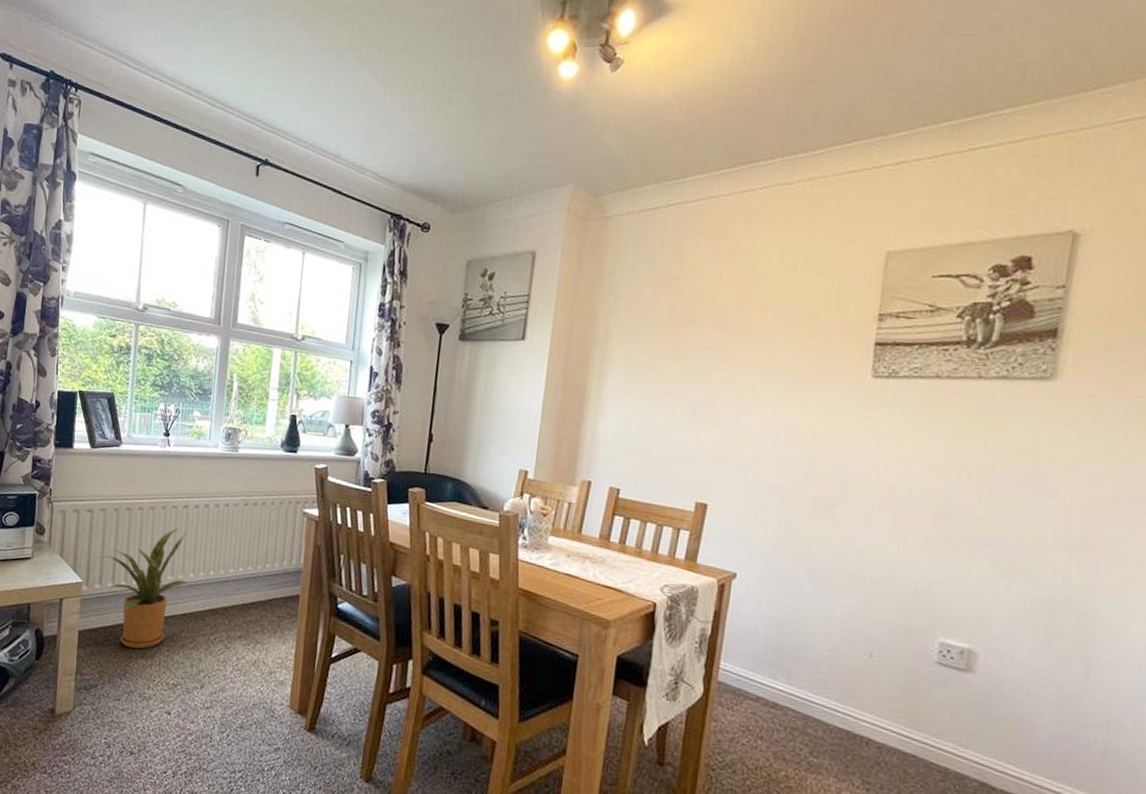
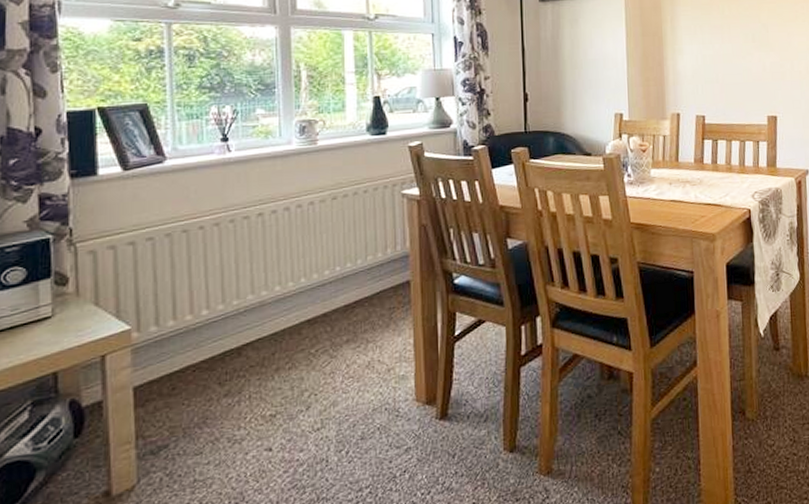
house plant: present [97,527,189,649] -> none [148,239,276,390]

